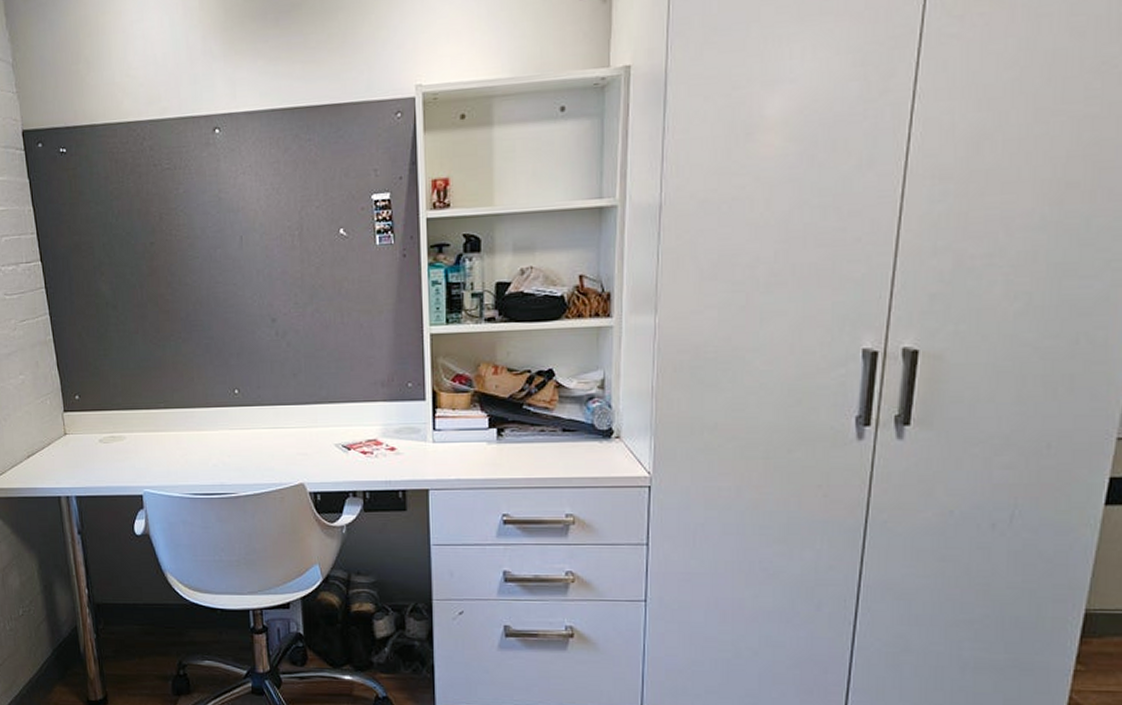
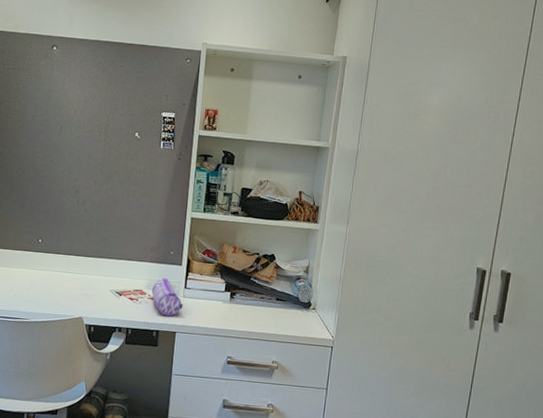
pencil case: none [389,420,434,470] -> present [151,278,183,317]

